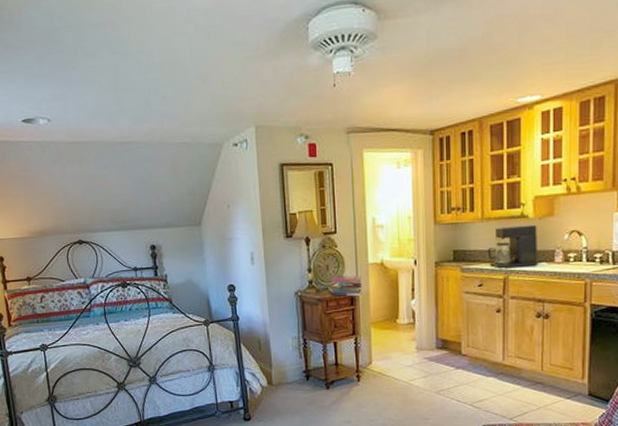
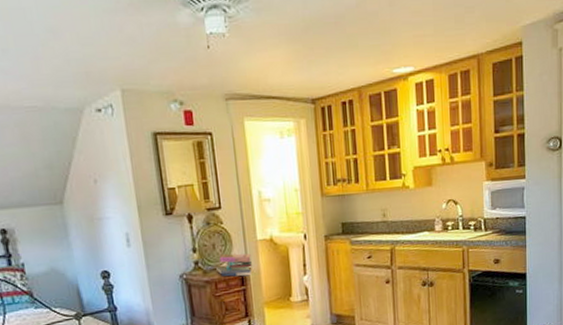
coffee maker: present [487,224,539,269] -> none [374,194,421,240]

